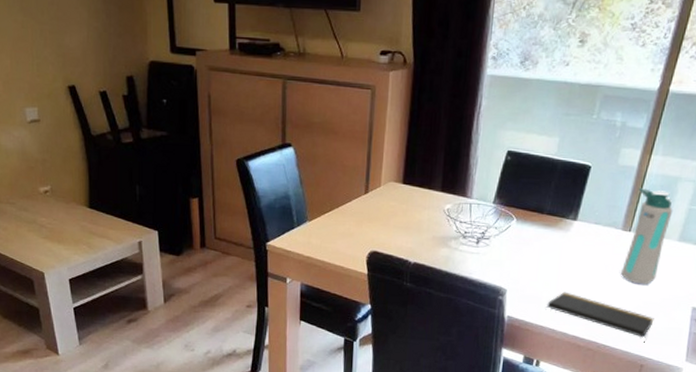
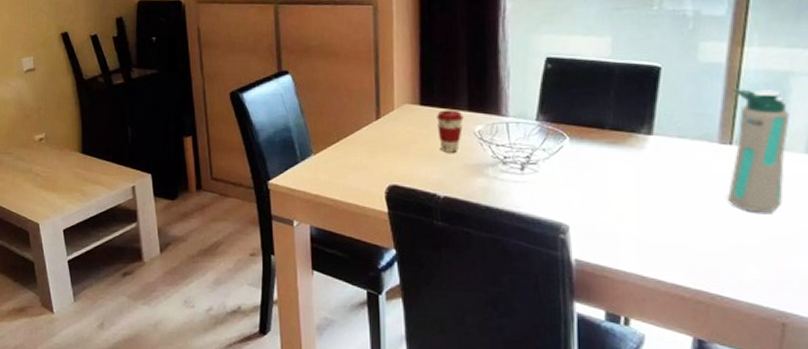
coffee cup: none [414,189,437,226] -> present [437,110,464,153]
notepad: present [547,292,654,343] -> none [628,226,791,293]

